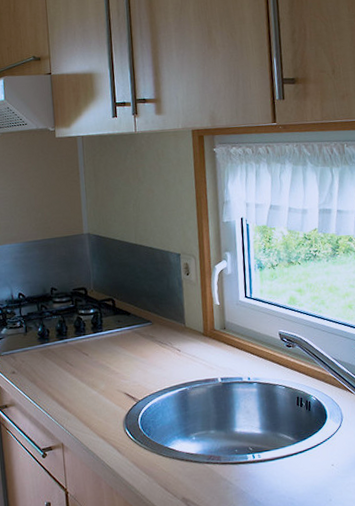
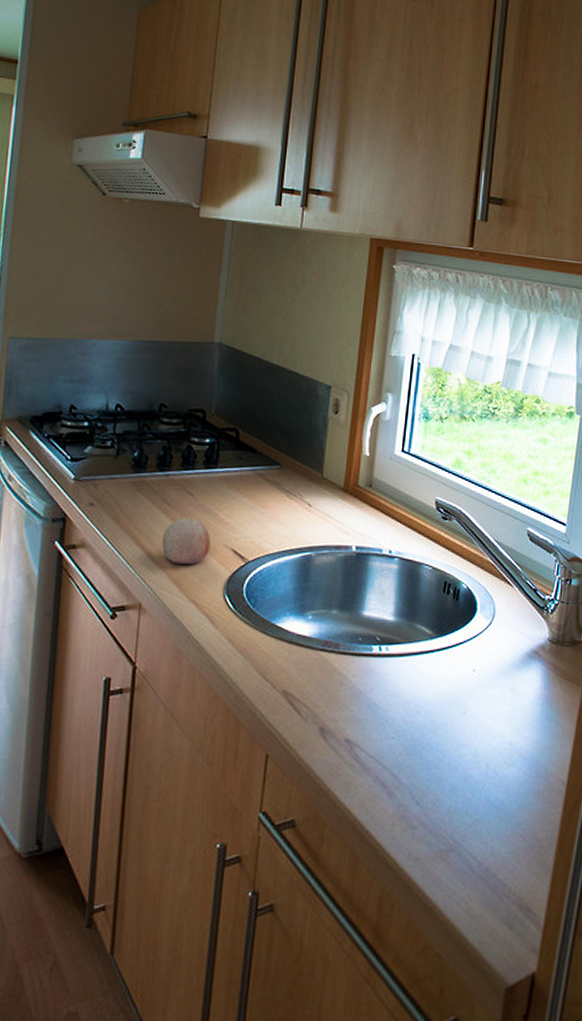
apple: none [70,372,108,410] -> present [161,517,211,564]

